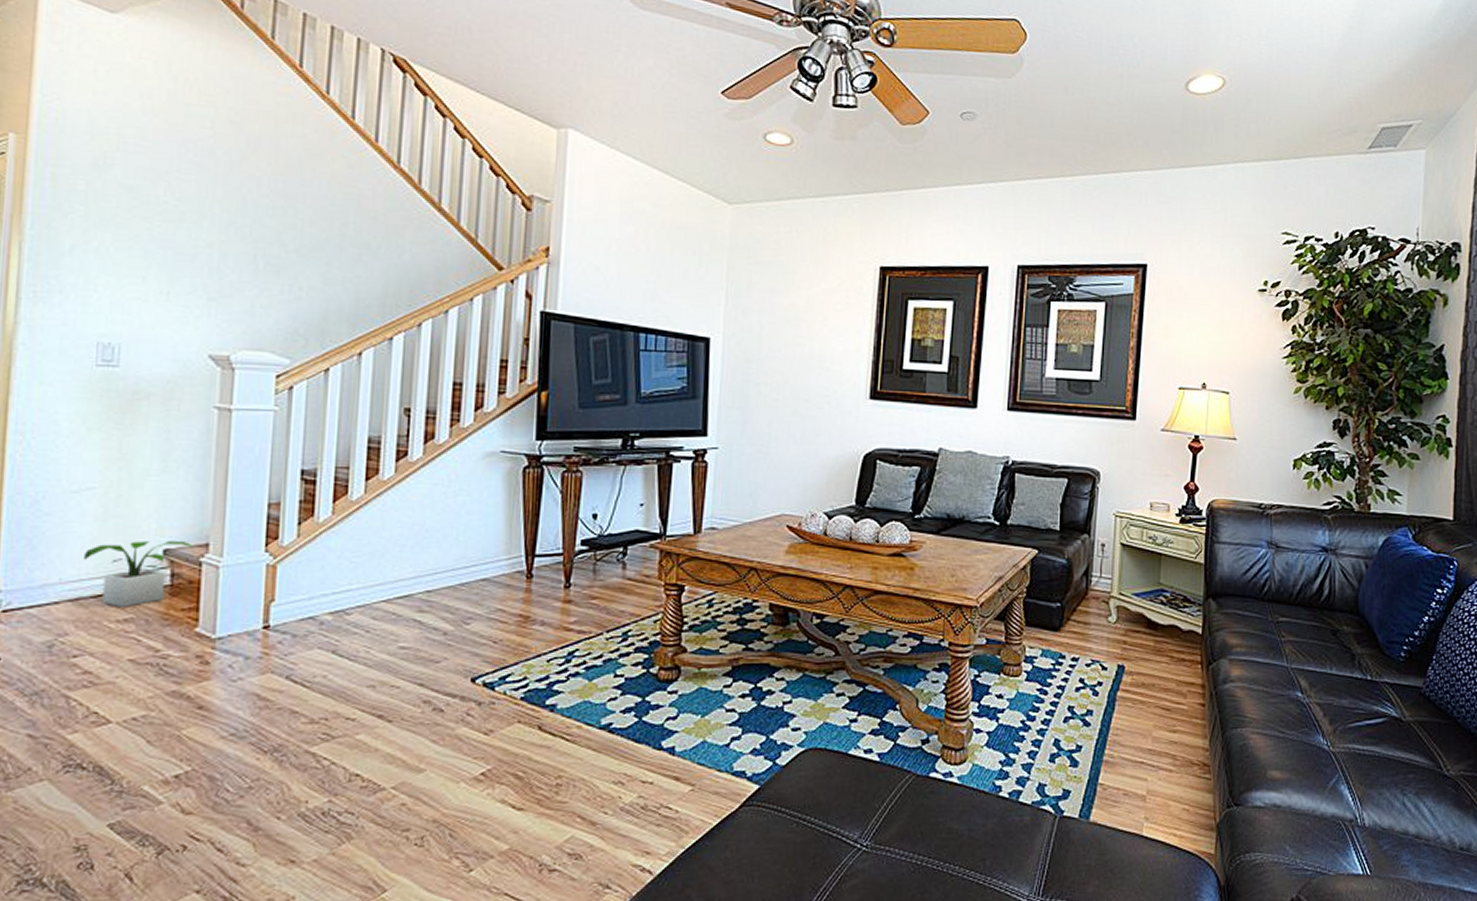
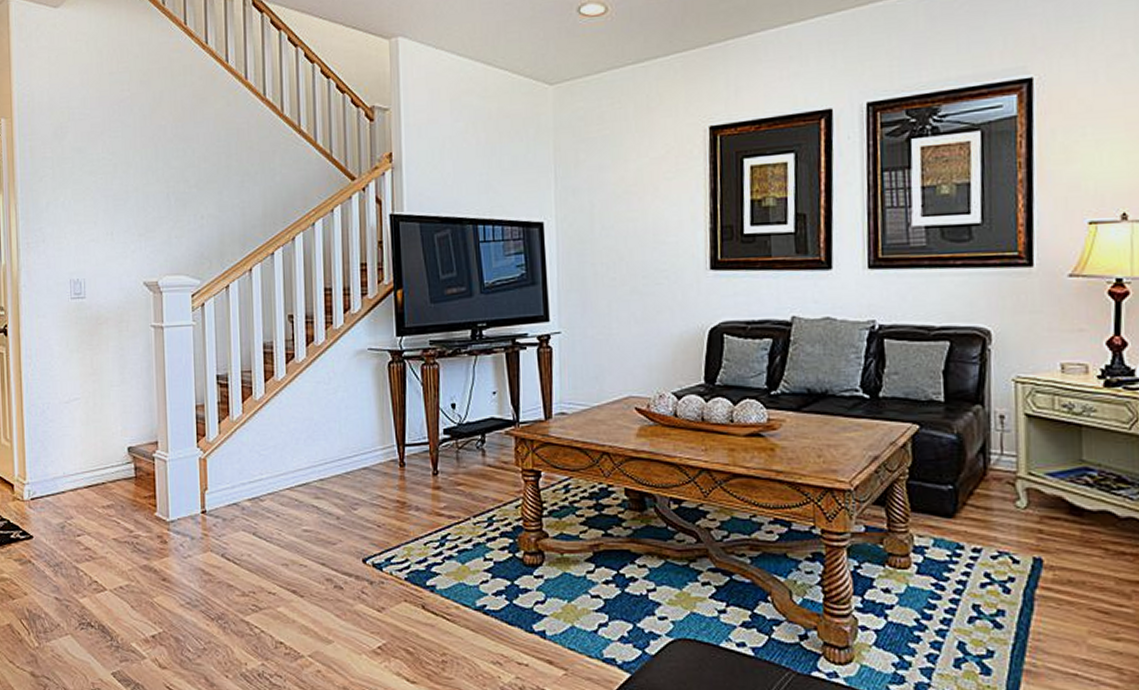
potted plant: present [84,541,193,607] -> none [77,440,147,495]

